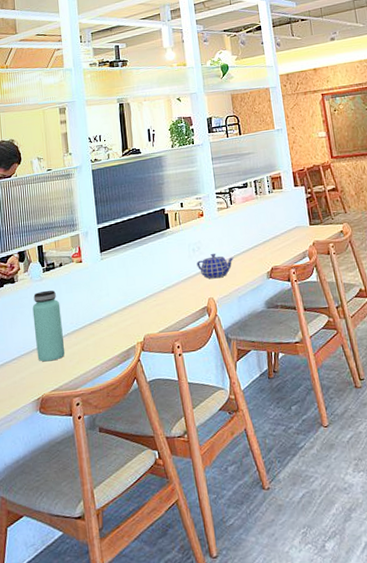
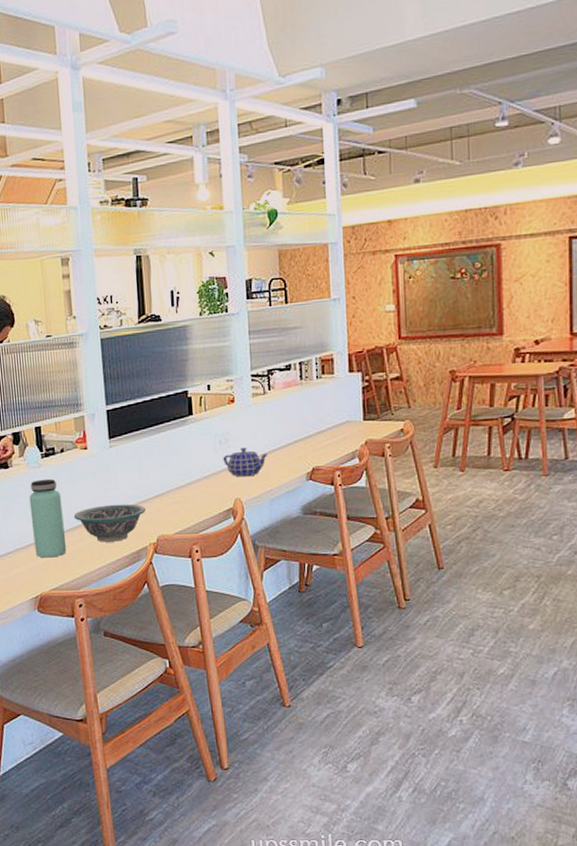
bowl: none [71,308,133,344] -> present [73,504,146,542]

